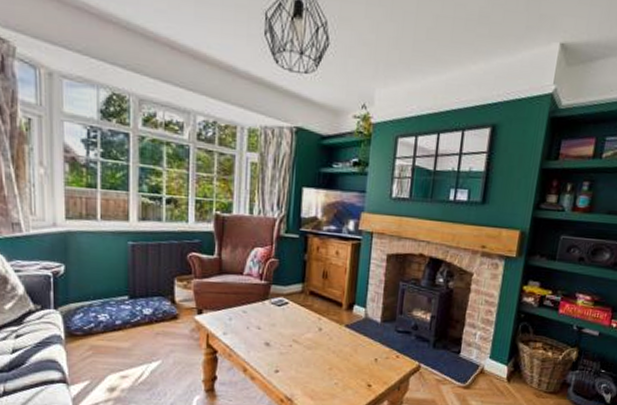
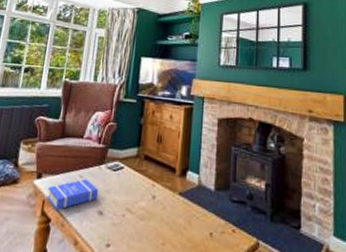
book: none [210,314,264,343] -> present [46,179,99,210]

